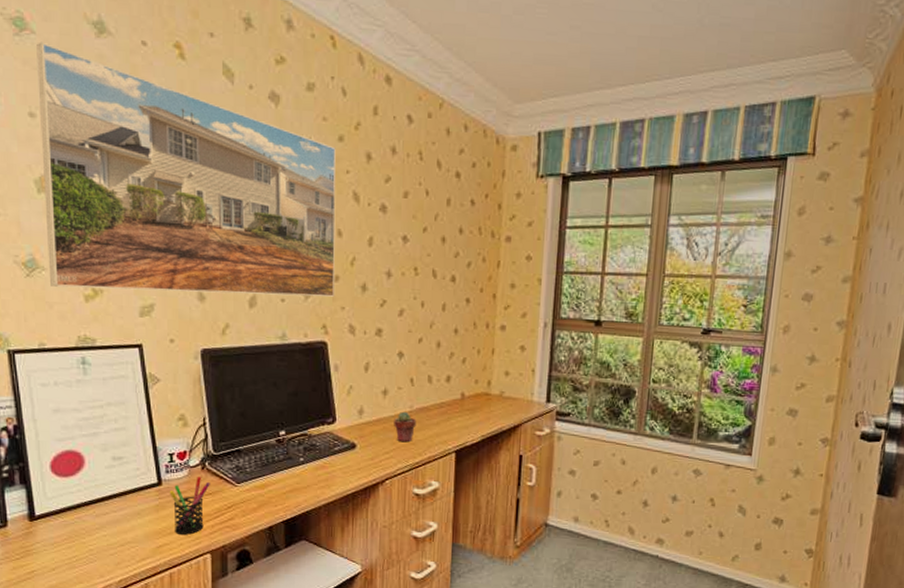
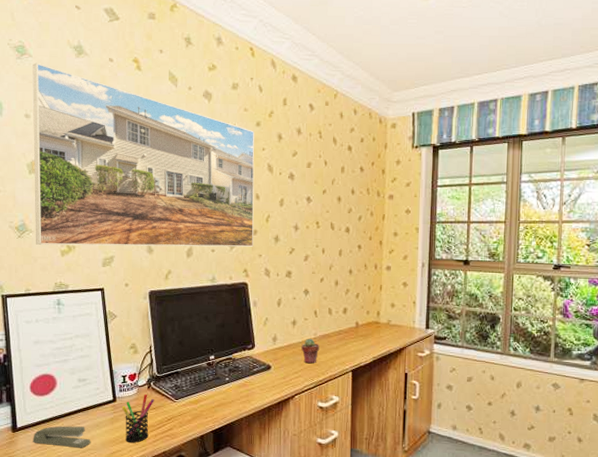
stapler: none [56,514,131,541] -> present [33,426,91,448]

